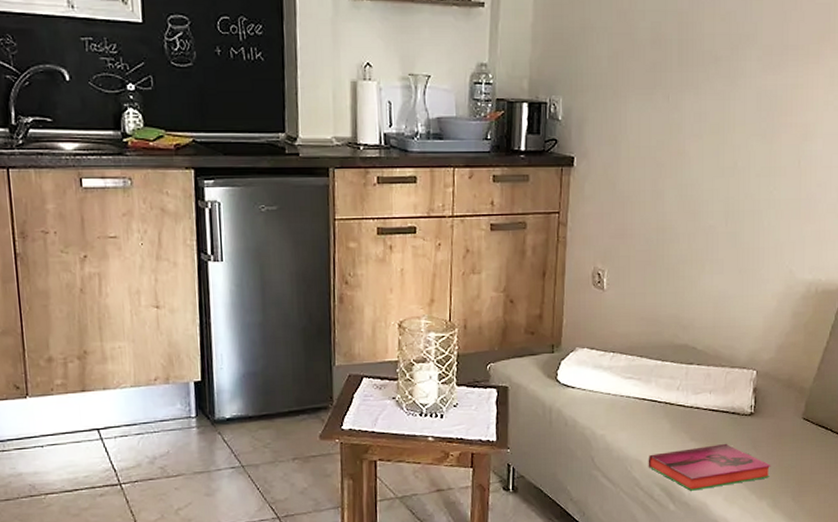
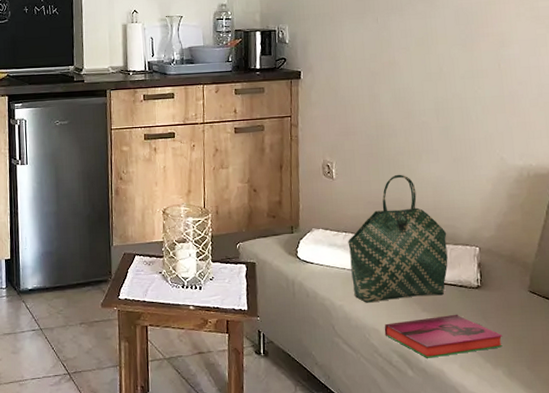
tote bag: none [615,286,724,432] -> present [348,174,448,303]

